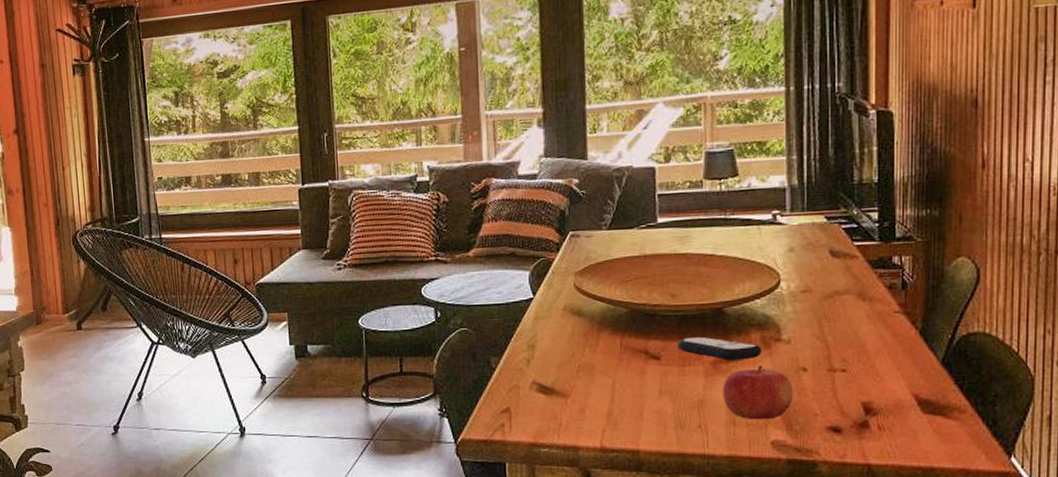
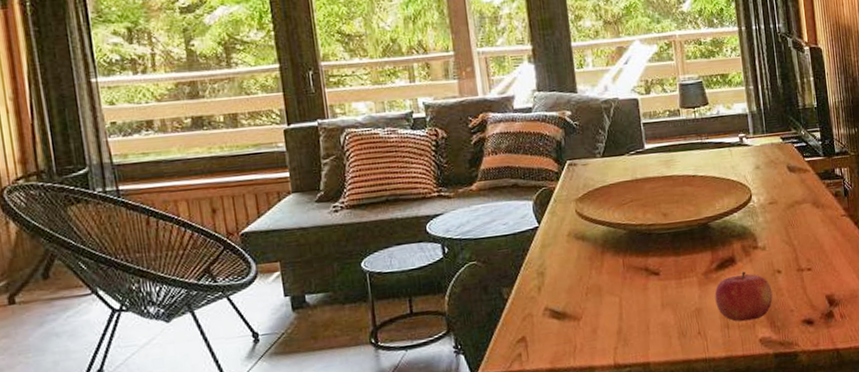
remote control: present [678,336,762,361] -> none [673,250,744,270]

